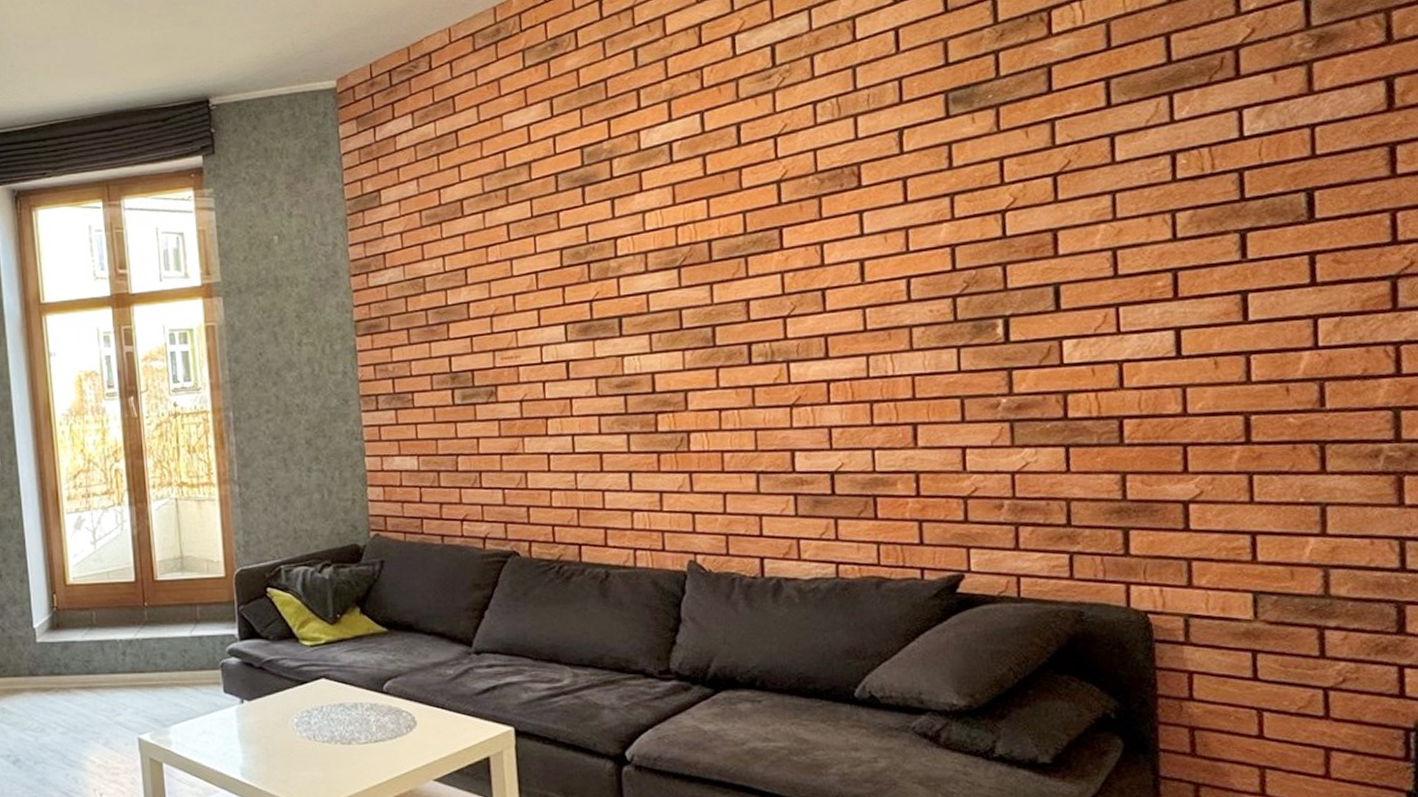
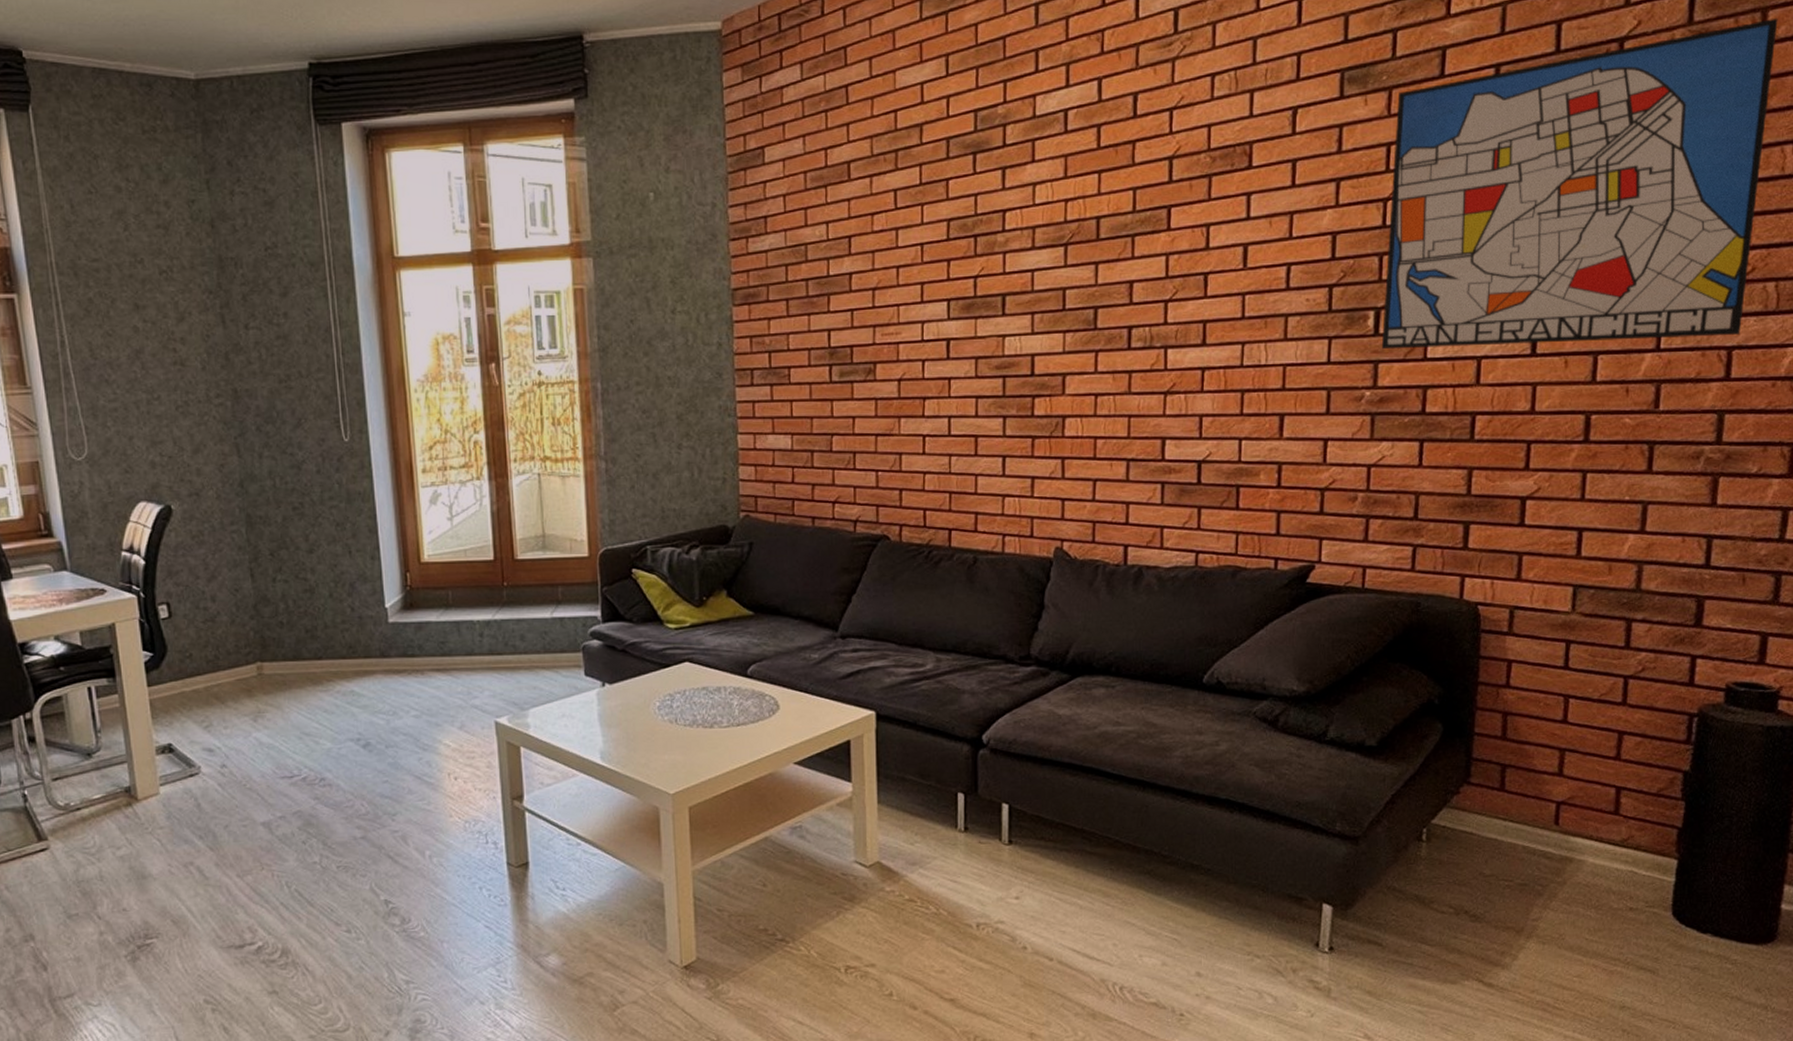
wall art: none [1005,17,1407,357] -> present [1381,18,1778,350]

